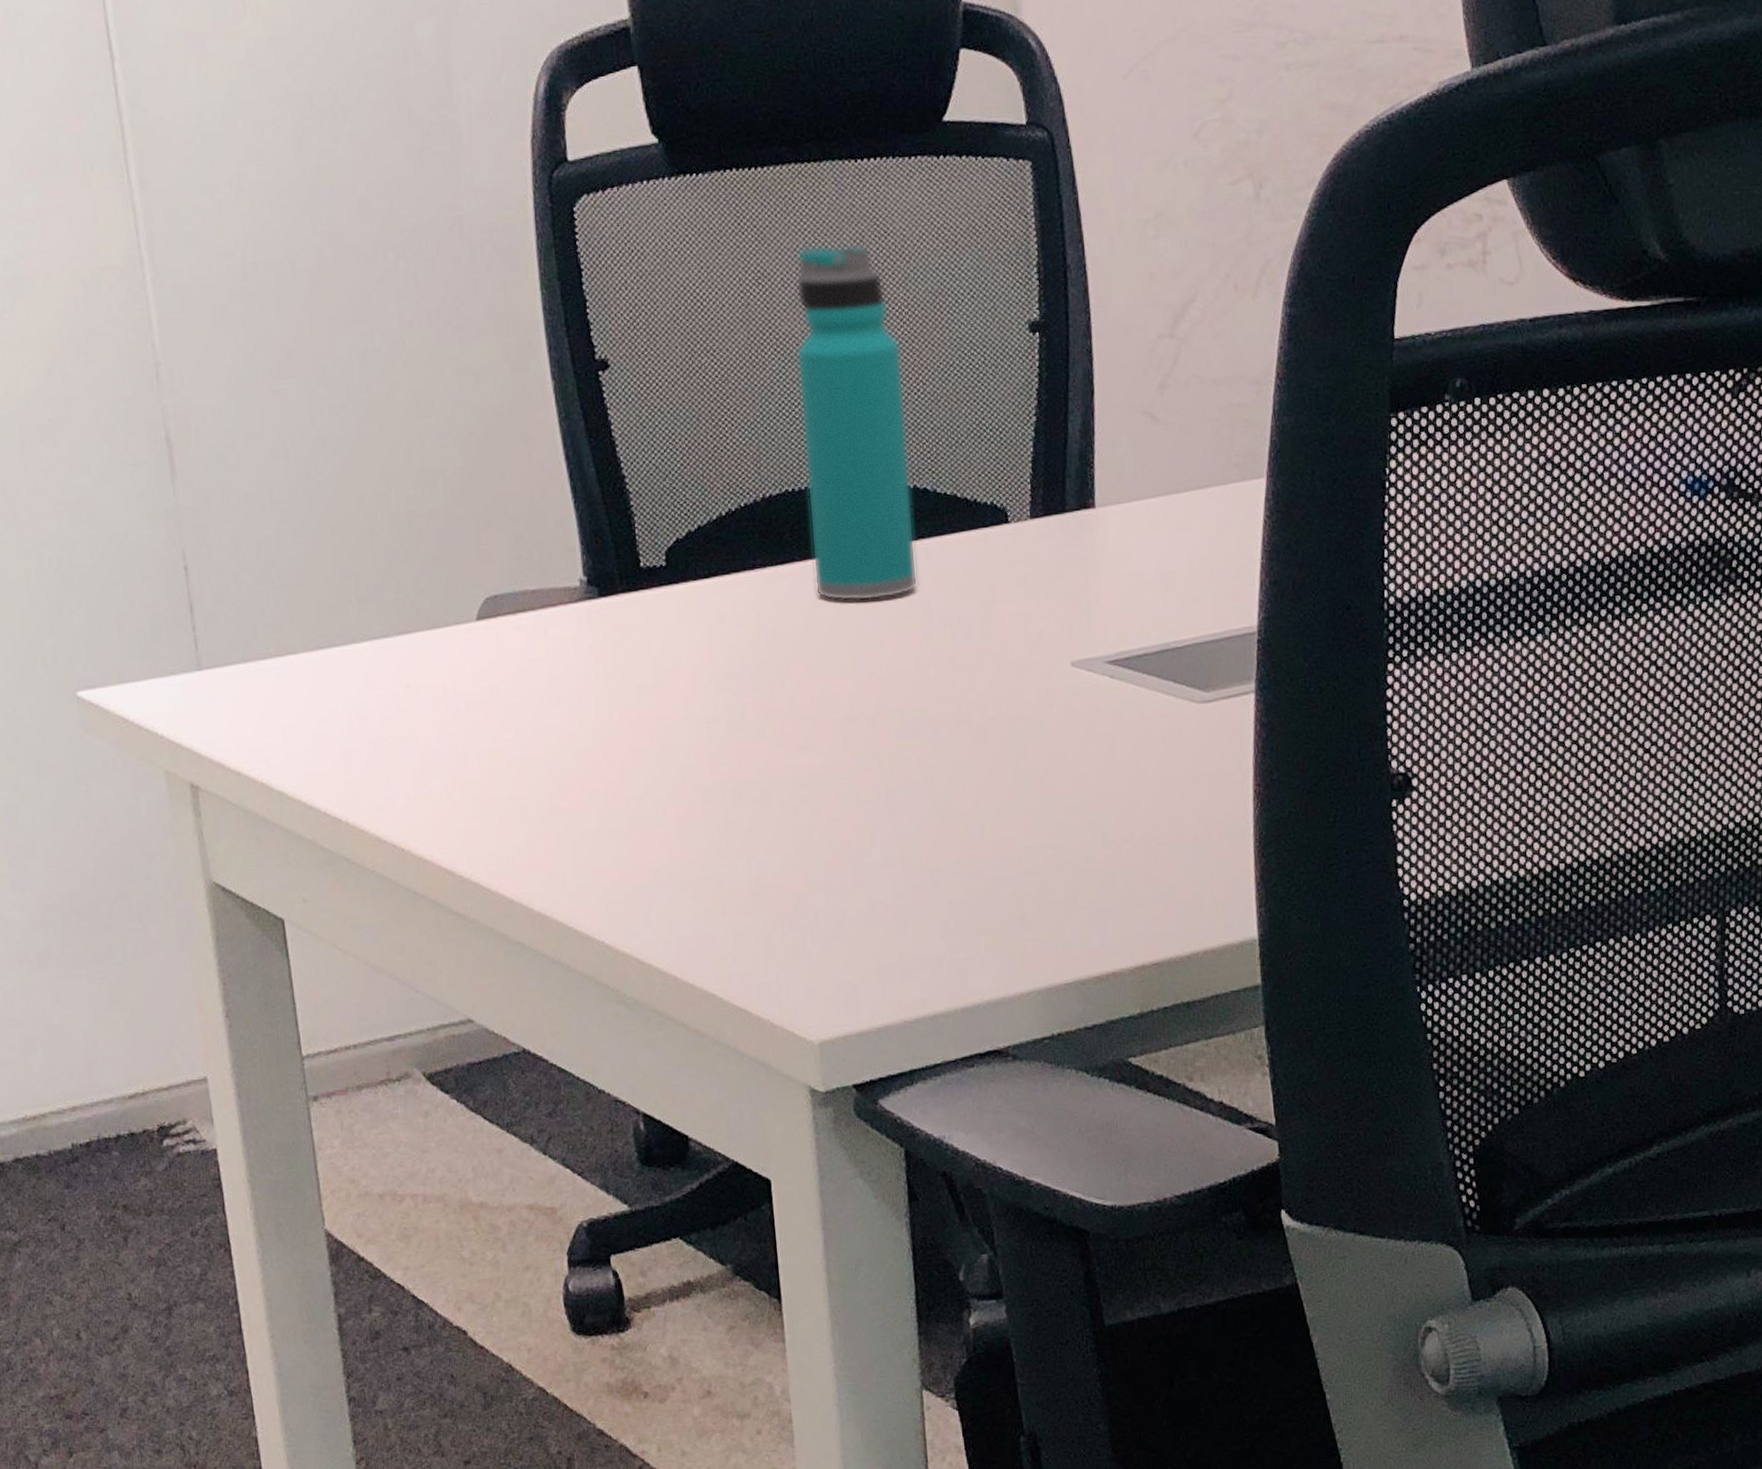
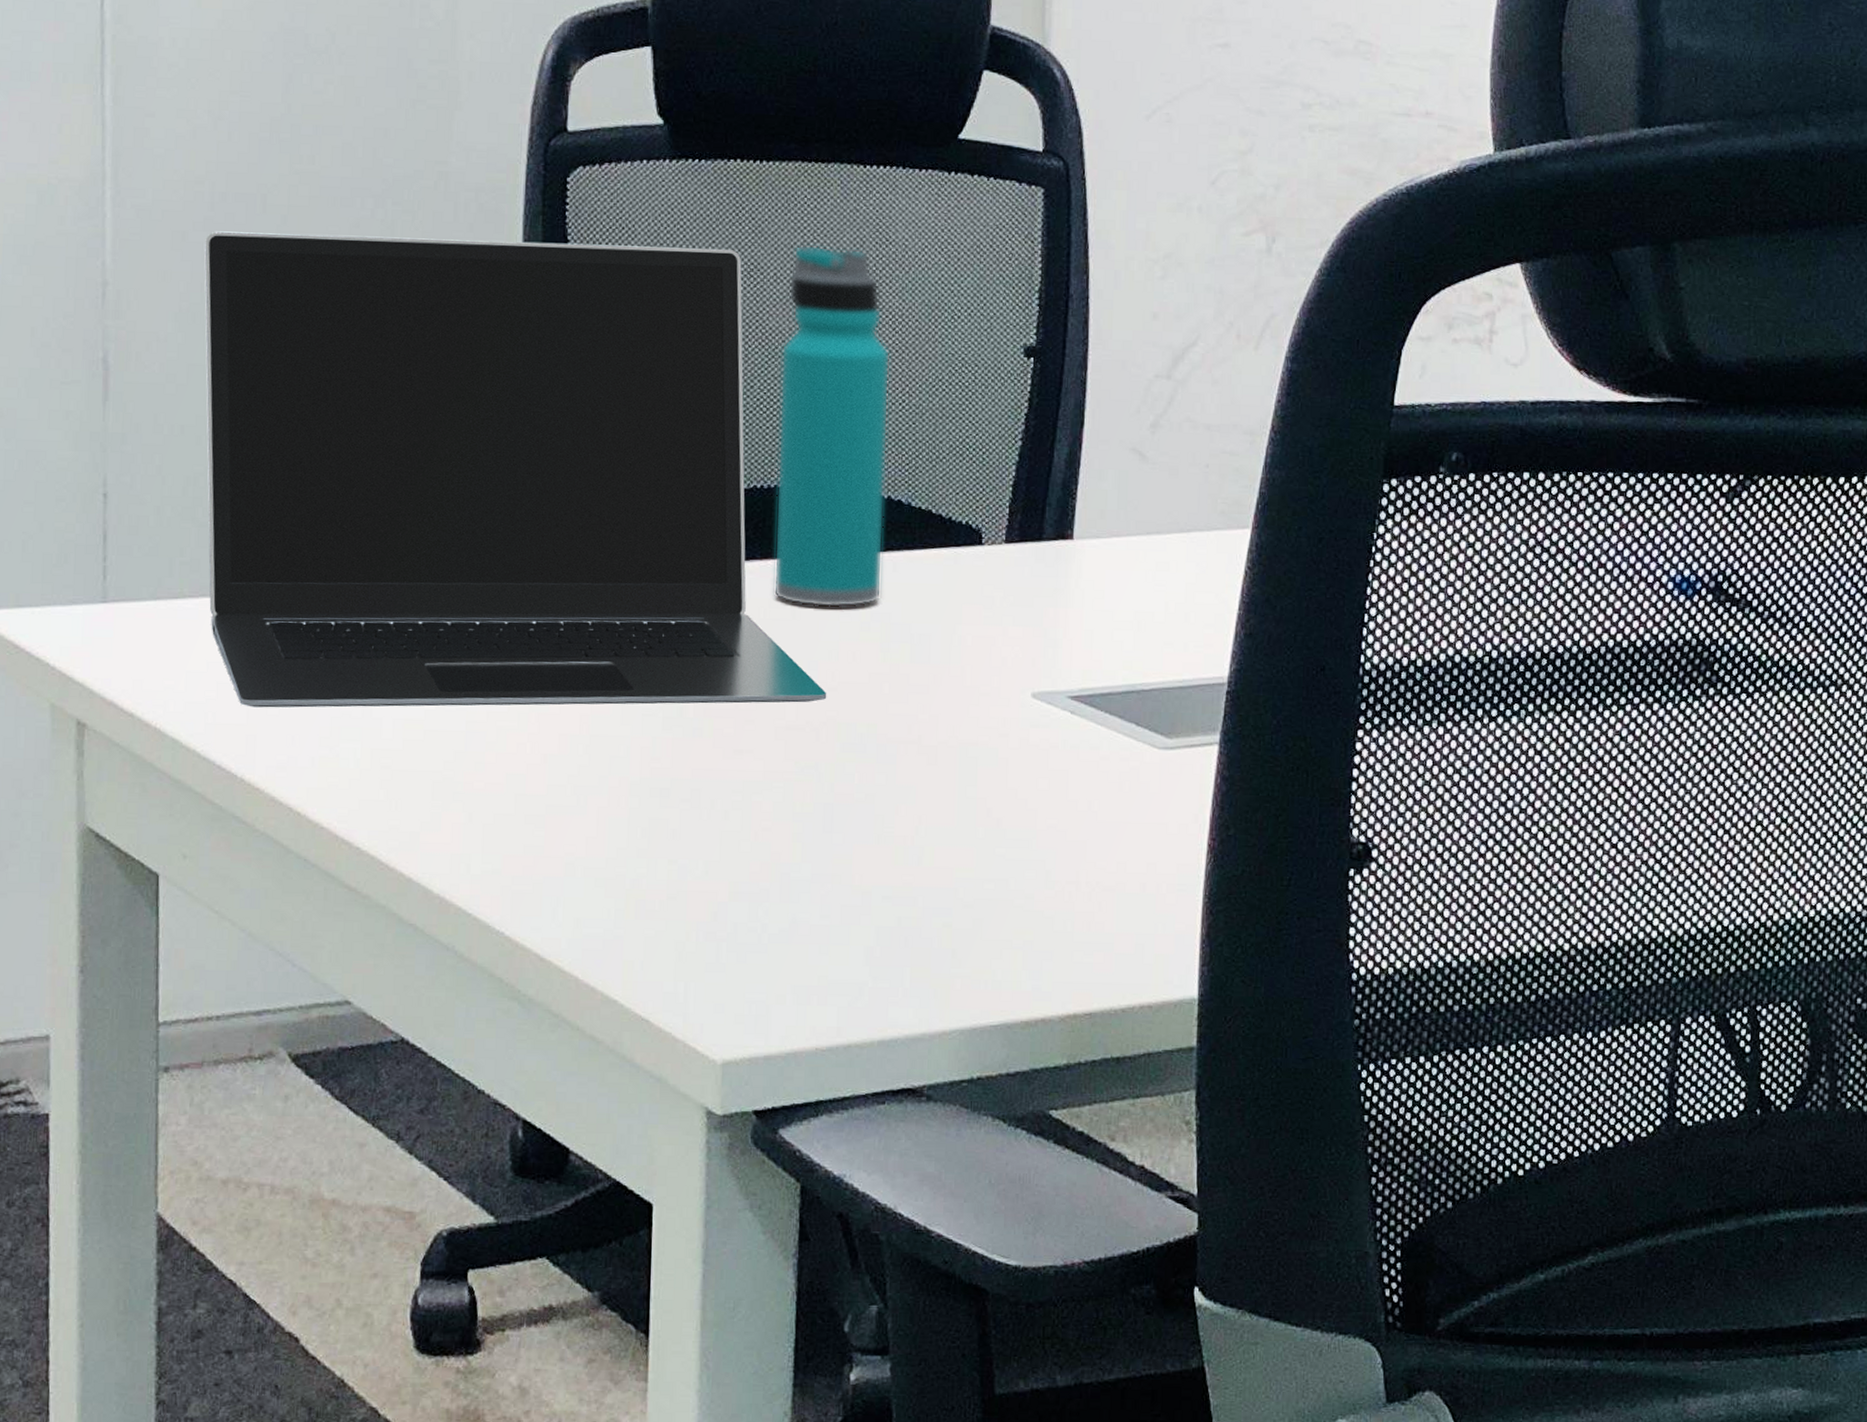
laptop: none [243,259,878,755] -> present [204,231,827,708]

